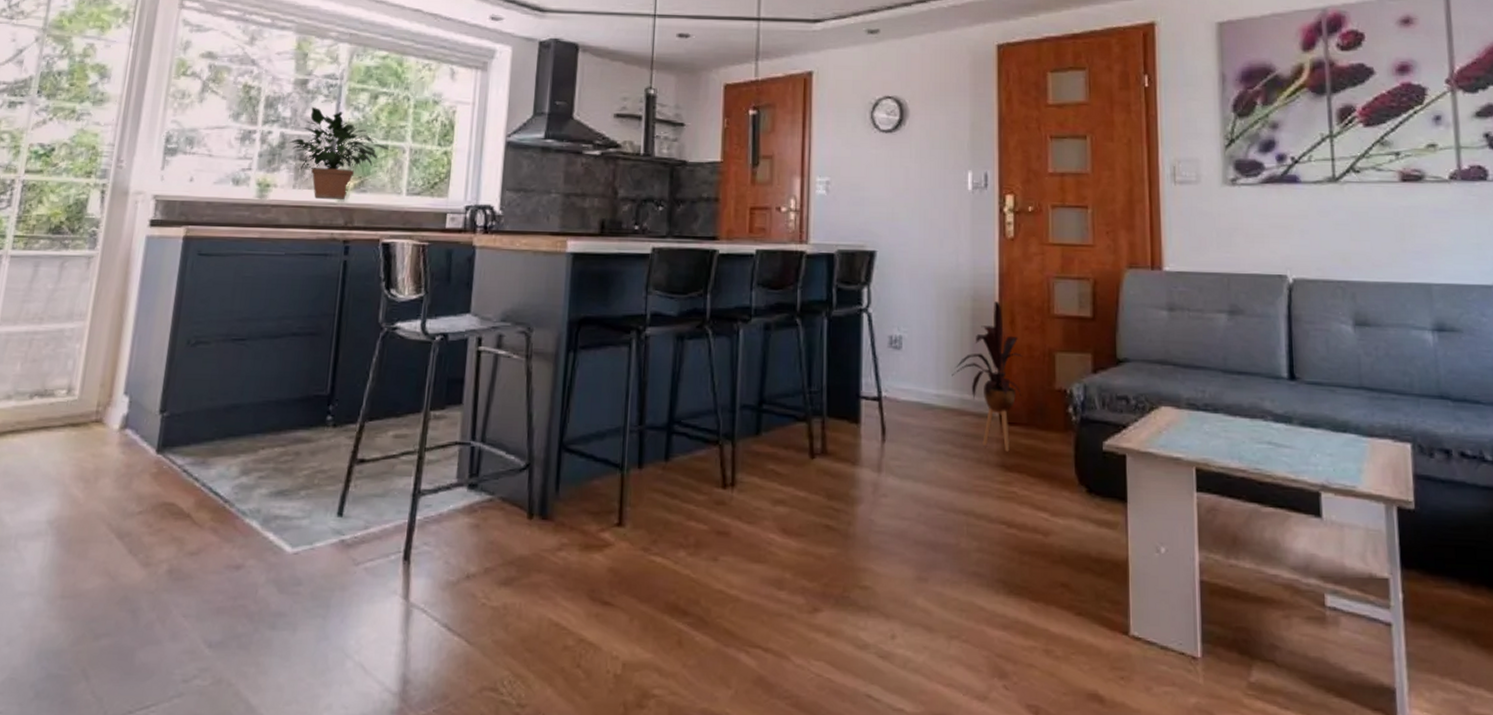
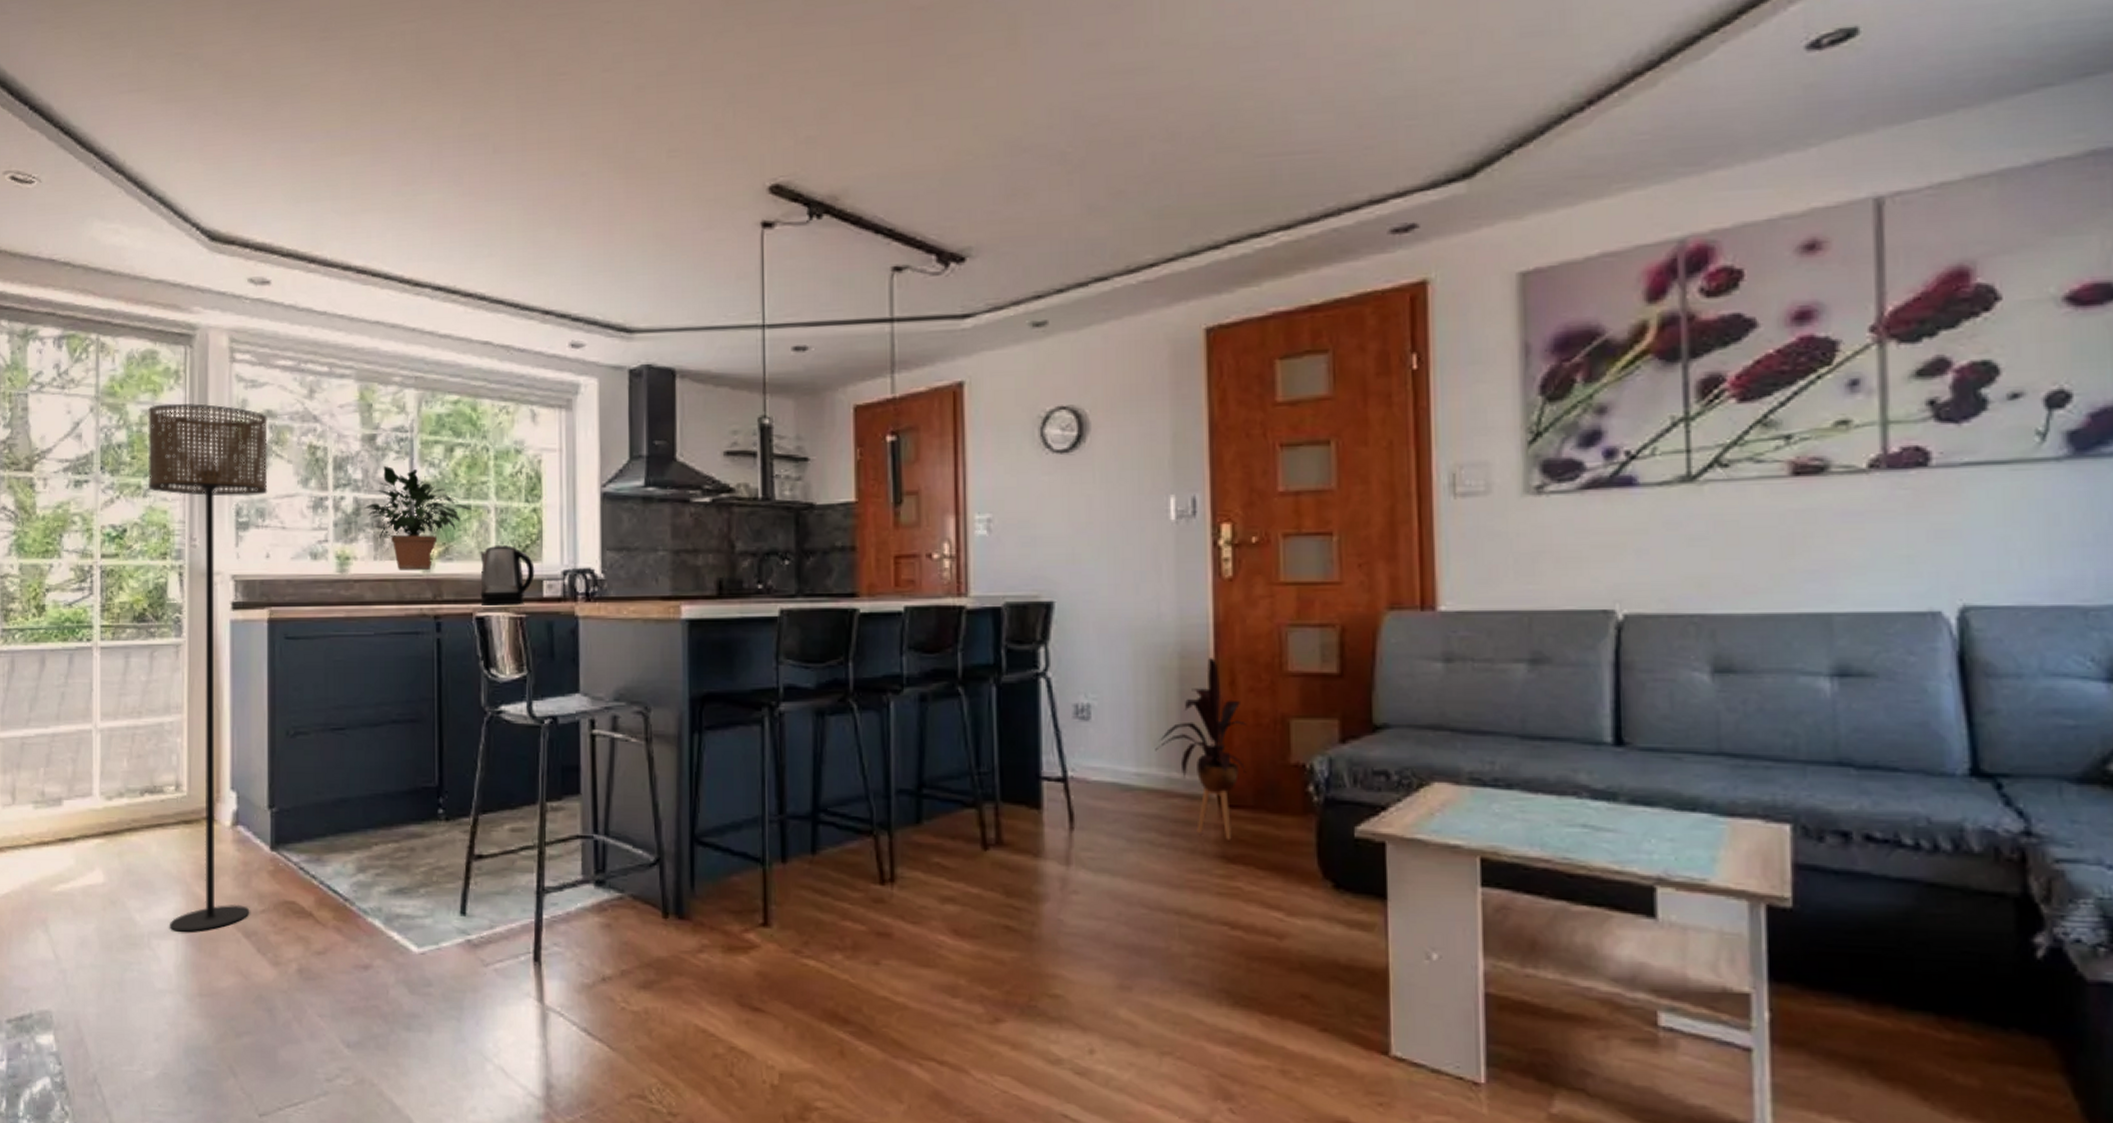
floor lamp: none [40,39,208,534] -> present [148,403,268,932]
kettle: none [388,181,441,234] -> present [480,545,535,605]

